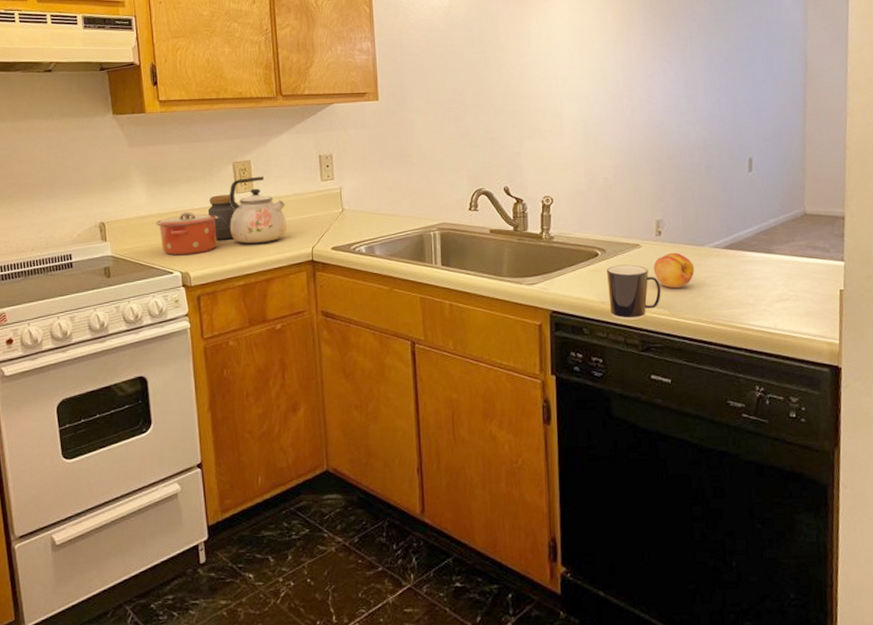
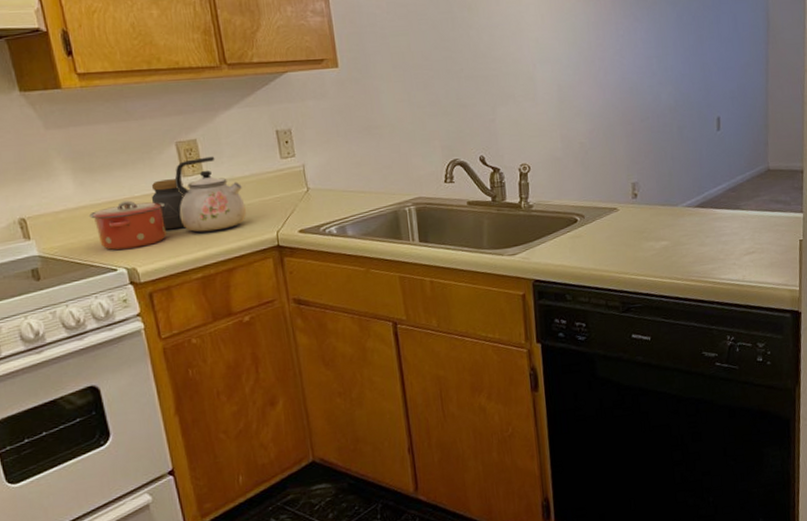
mug: present [606,264,661,321] -> none [585,228,639,285]
fruit: present [653,252,695,289] -> none [630,213,670,249]

